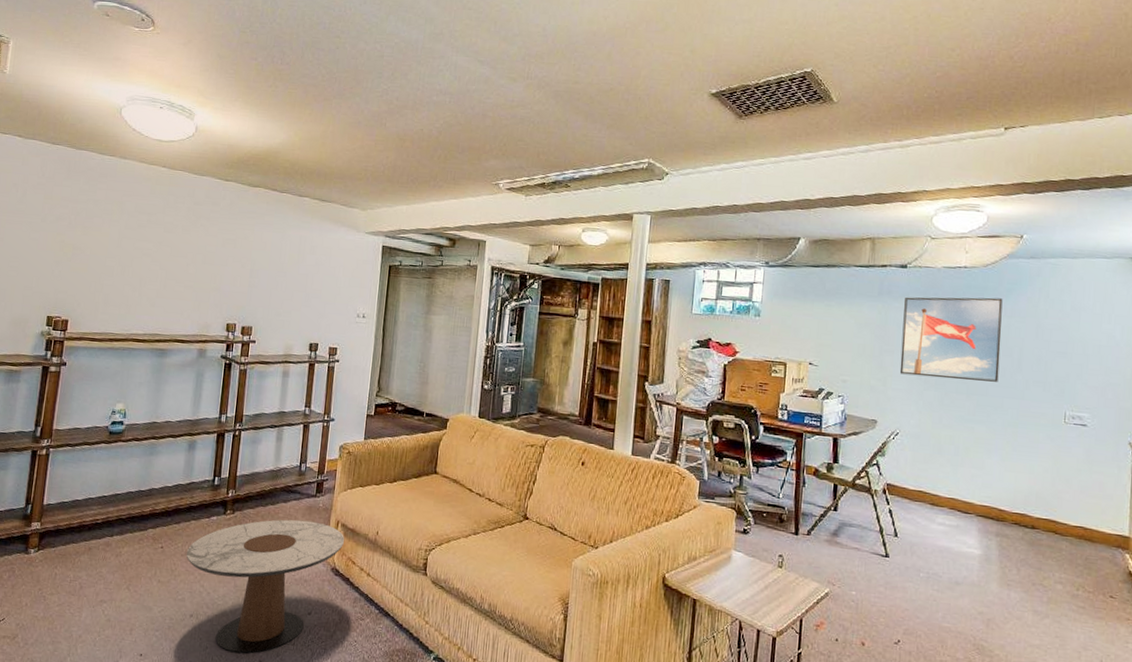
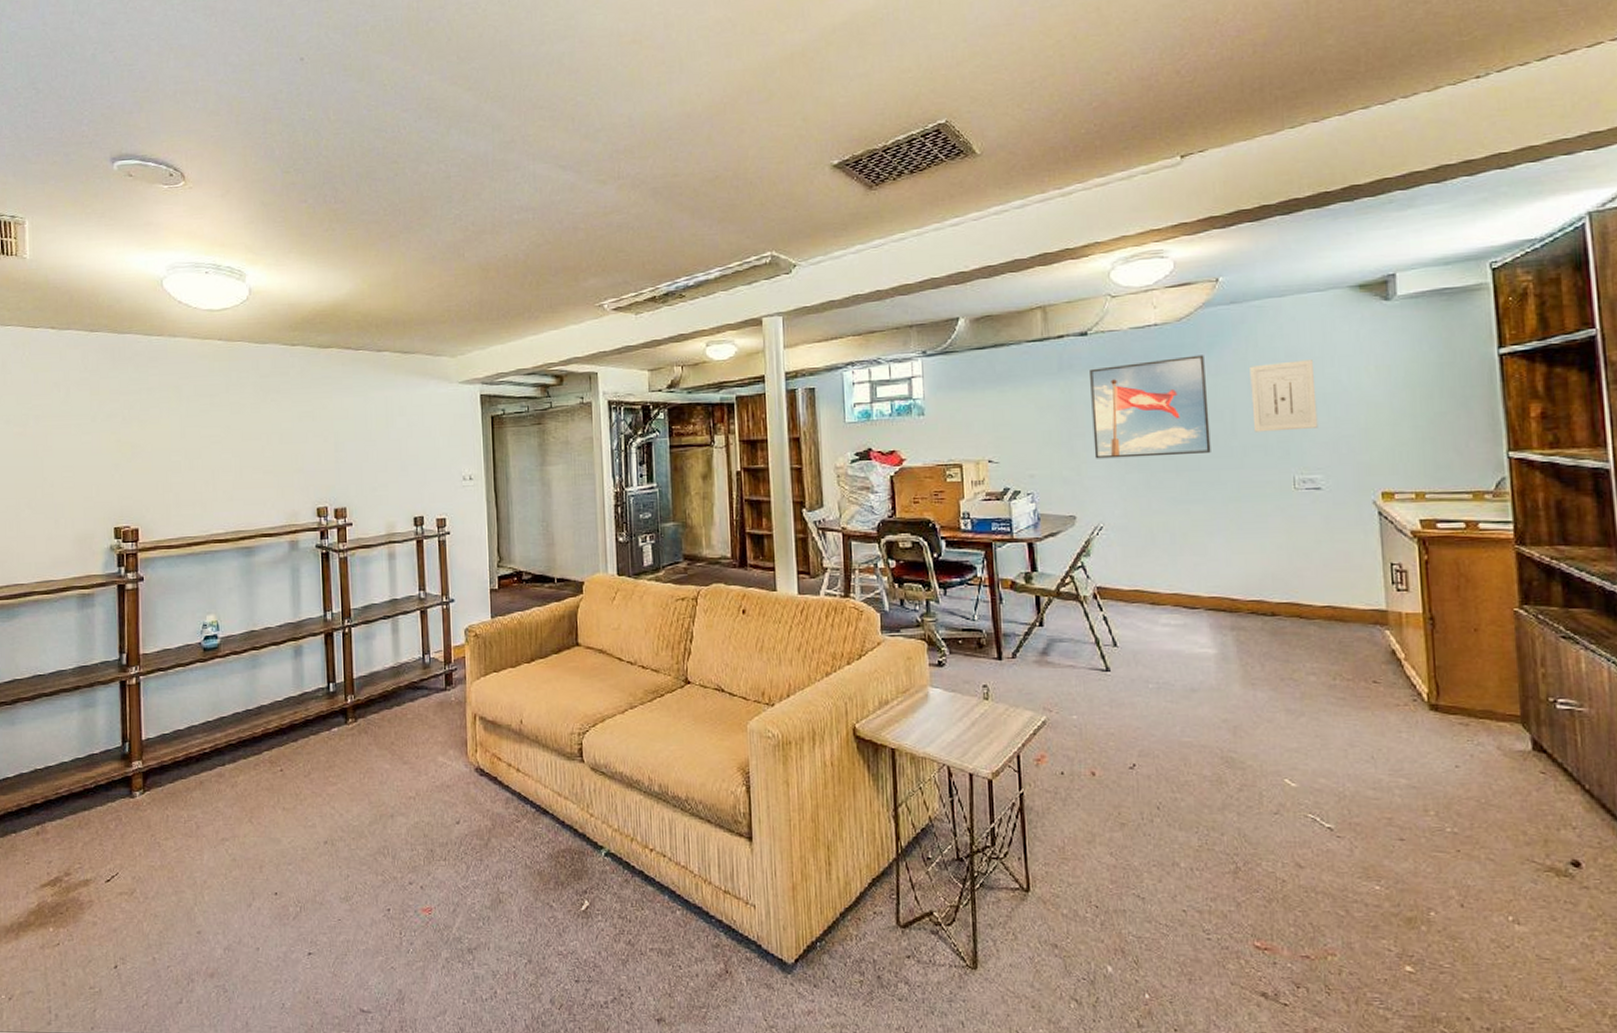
side table: present [186,519,345,654] -> none [309,718,486,878]
wall art: none [1036,313,1093,374] -> present [1250,360,1318,432]

